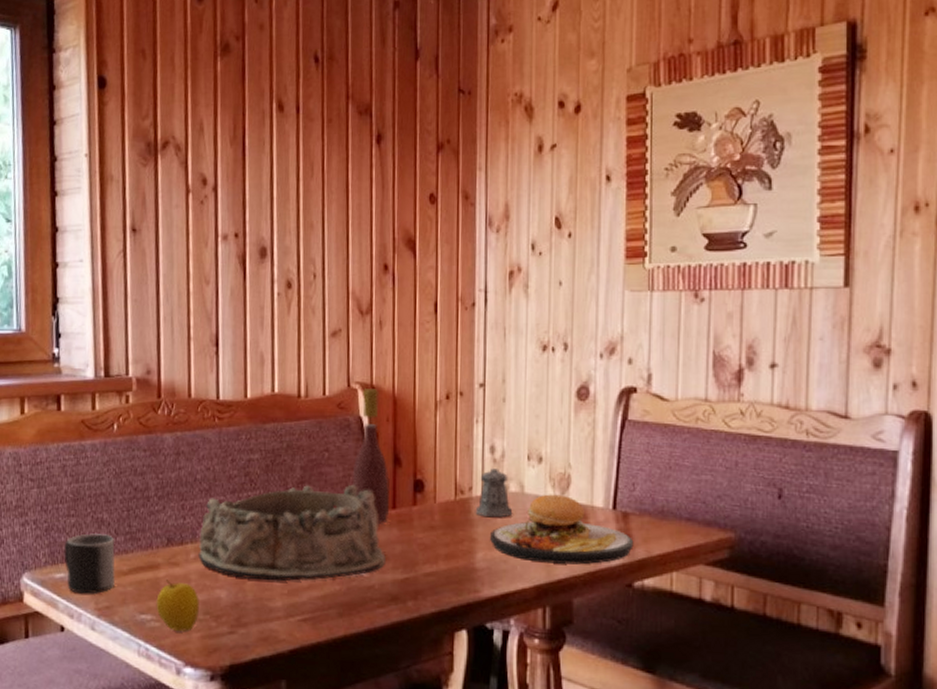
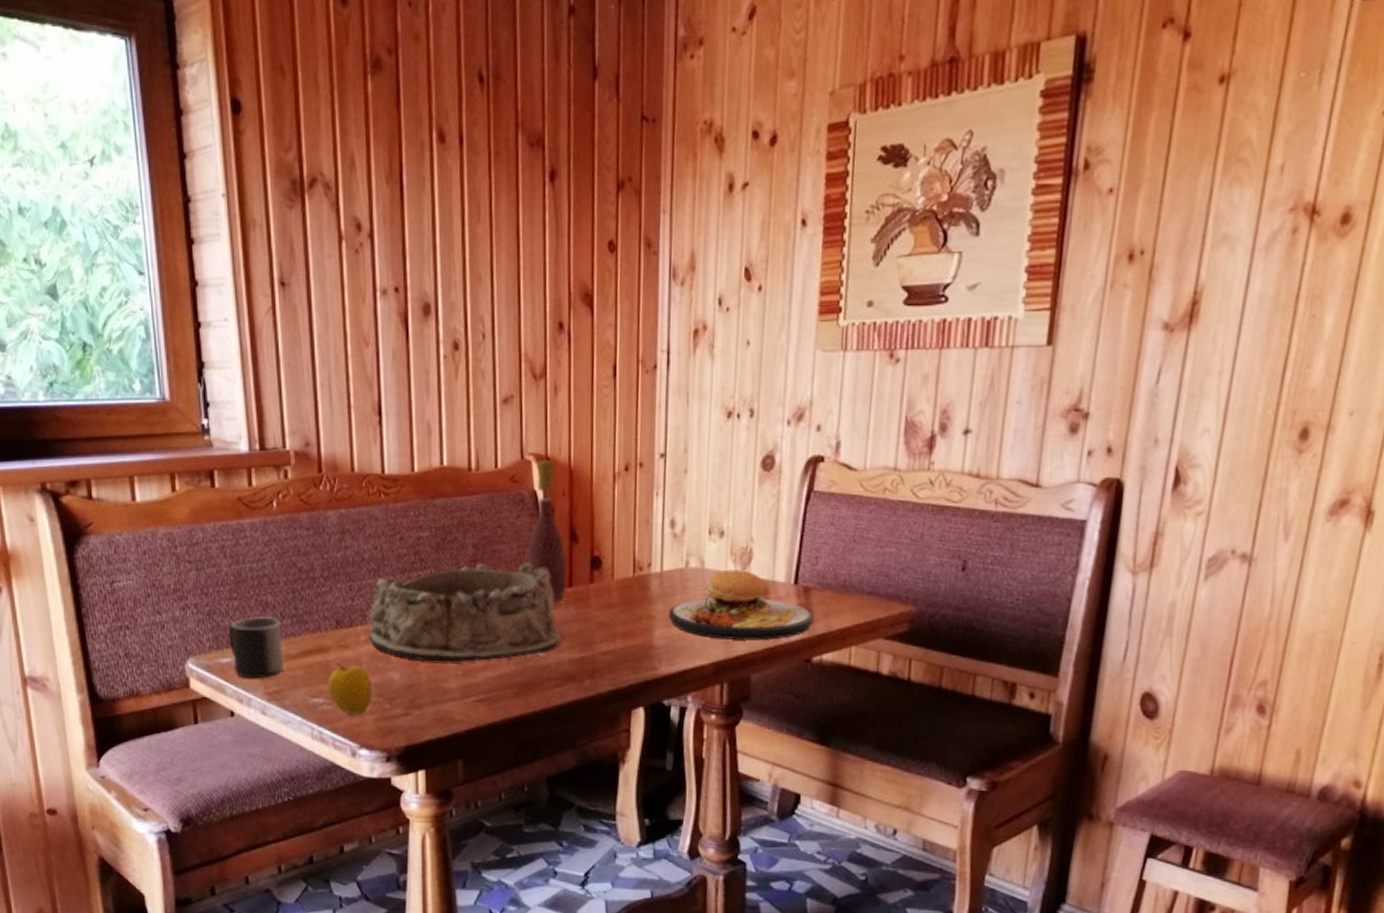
pepper shaker: present [476,468,513,518] -> none [655,543,693,595]

